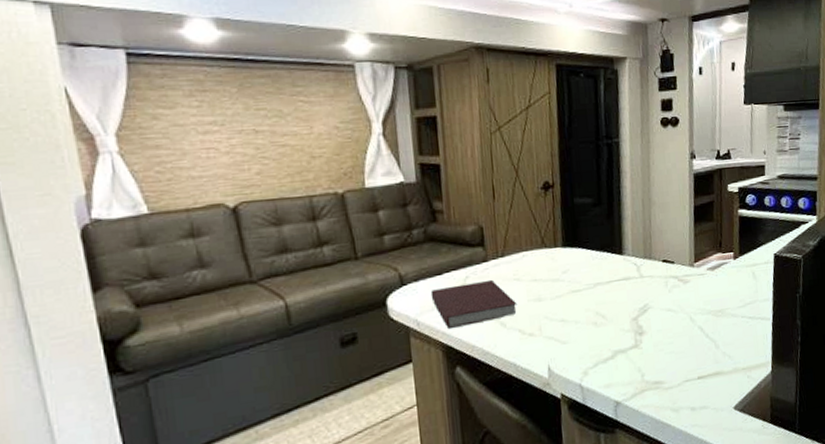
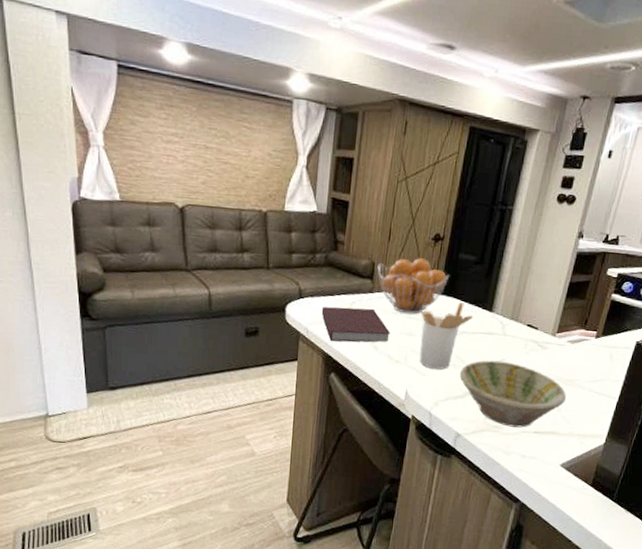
fruit basket: none [486,211,568,278] -> present [377,258,449,315]
utensil holder: none [546,251,604,334] -> present [419,302,473,370]
bowl: none [603,306,721,379] -> present [459,360,566,428]

